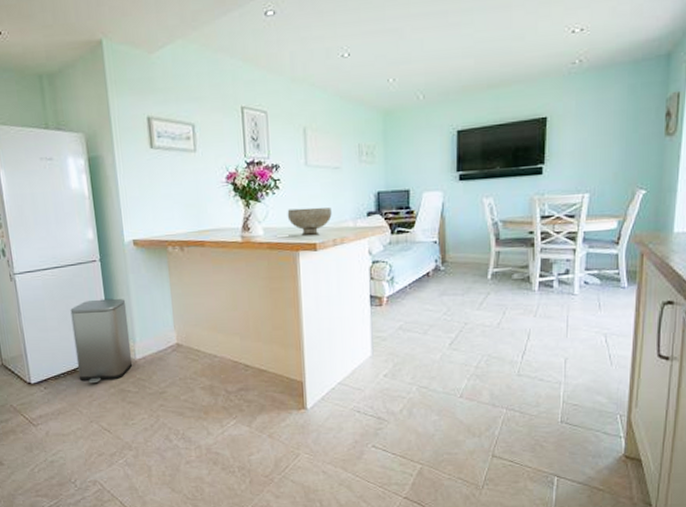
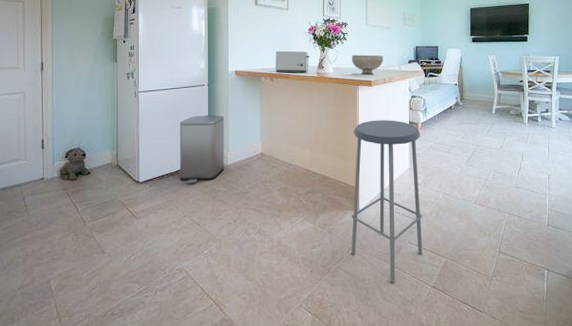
toaster: none [184,208,230,240] -> present [276,50,310,73]
bar stool: none [294,294,391,494] -> present [351,120,423,283]

